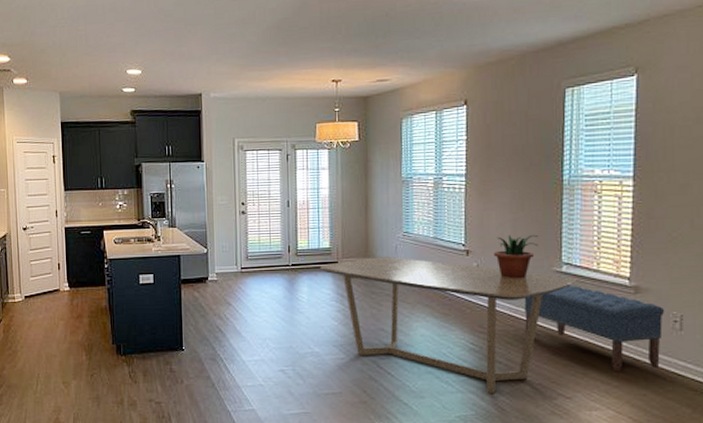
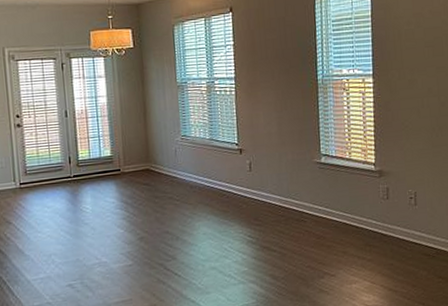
dining table: present [319,257,577,393] -> none [102,160,334,281]
potted plant: present [493,234,539,279] -> none [263,130,302,173]
bench: present [524,286,665,372] -> none [292,174,403,248]

